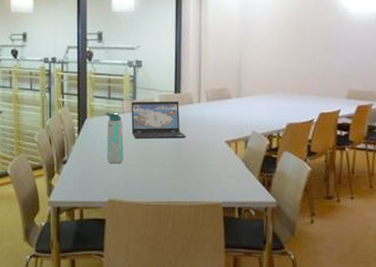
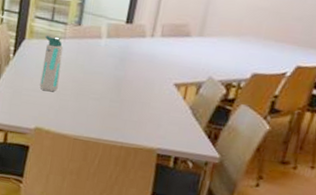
laptop: present [131,101,187,139] -> none [70,27,131,75]

